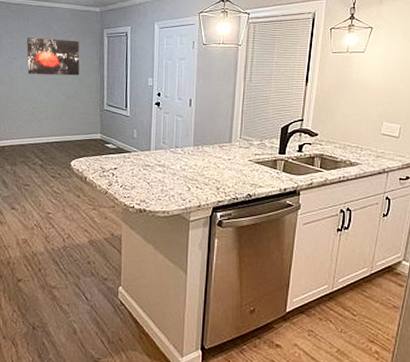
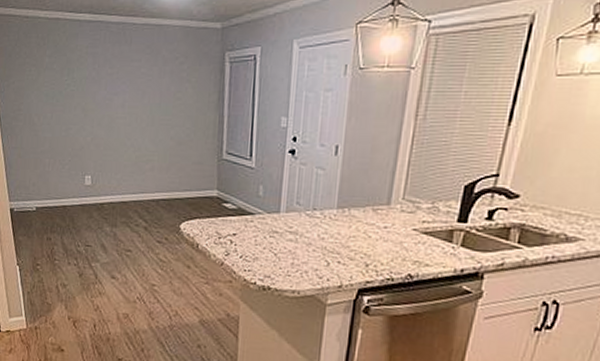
wall art: present [27,37,80,76] -> none [129,66,194,115]

